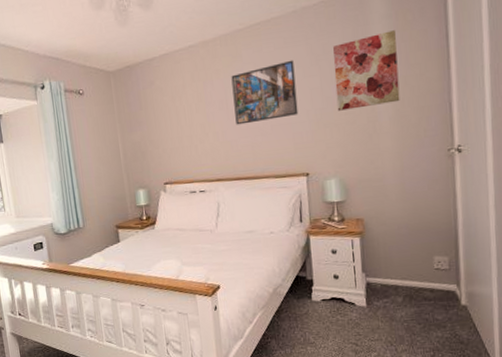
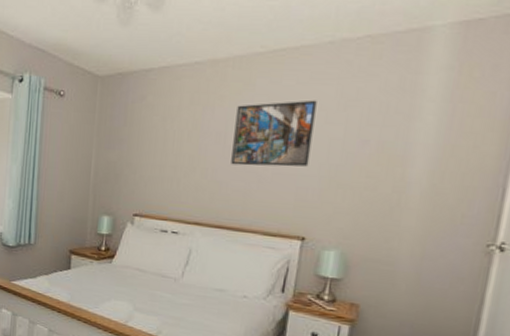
wall art: present [333,30,400,111] -> none [357,86,454,175]

